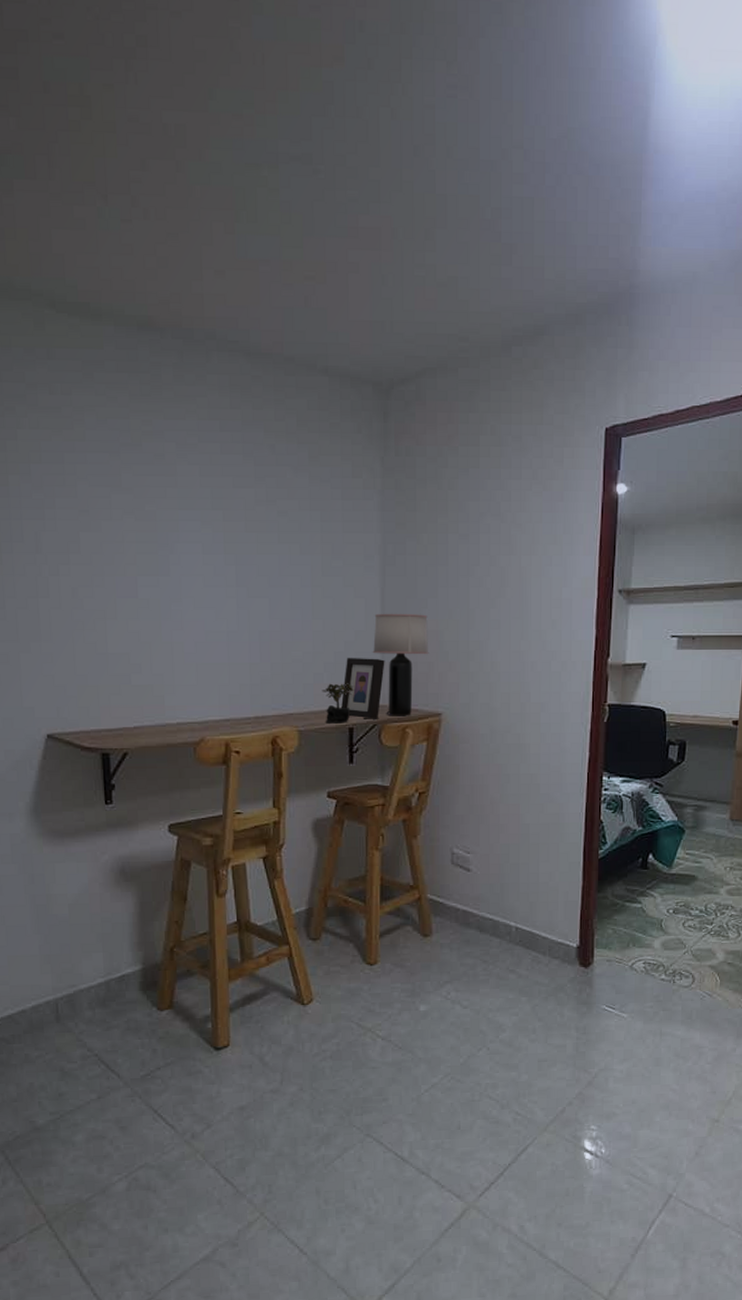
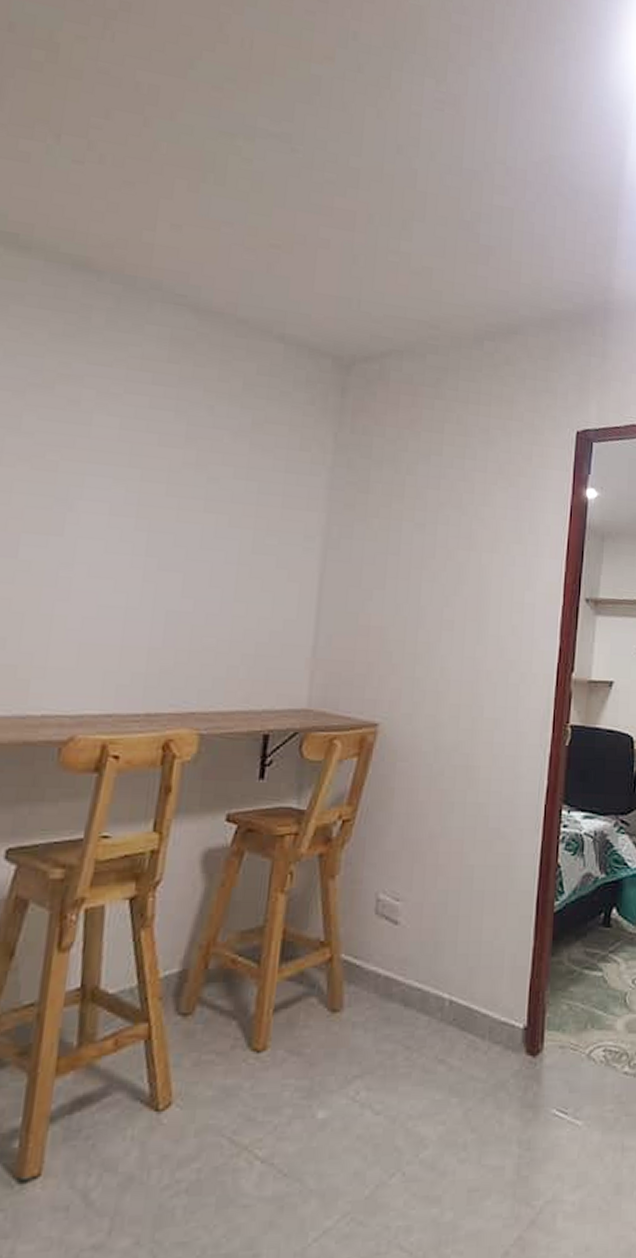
succulent plant: present [321,682,354,724] -> none [234,678,276,729]
picture frame: present [341,657,385,719] -> none [257,649,317,726]
table lamp: present [372,613,429,716] -> none [302,601,372,725]

